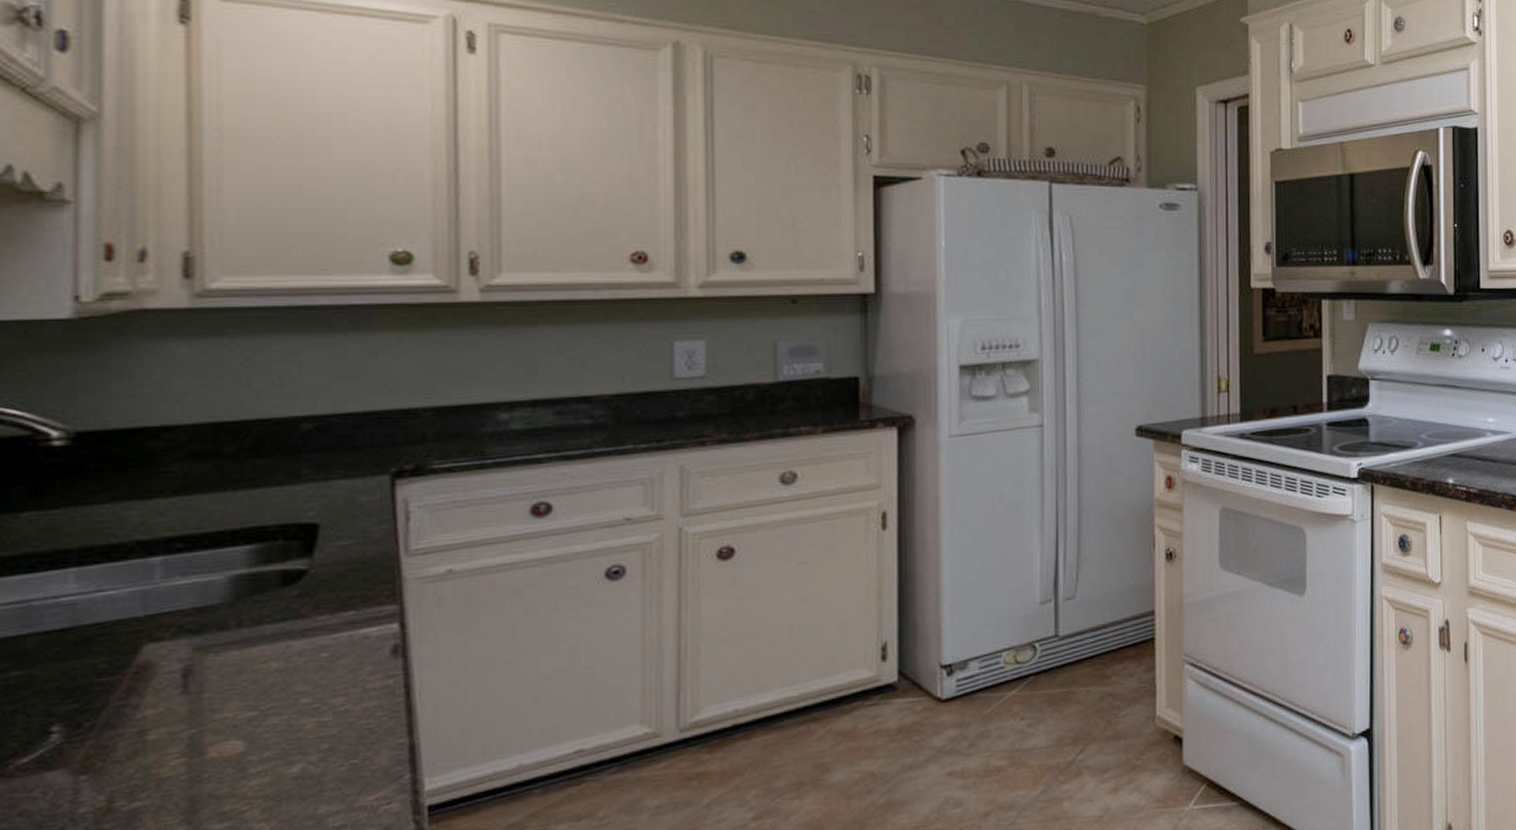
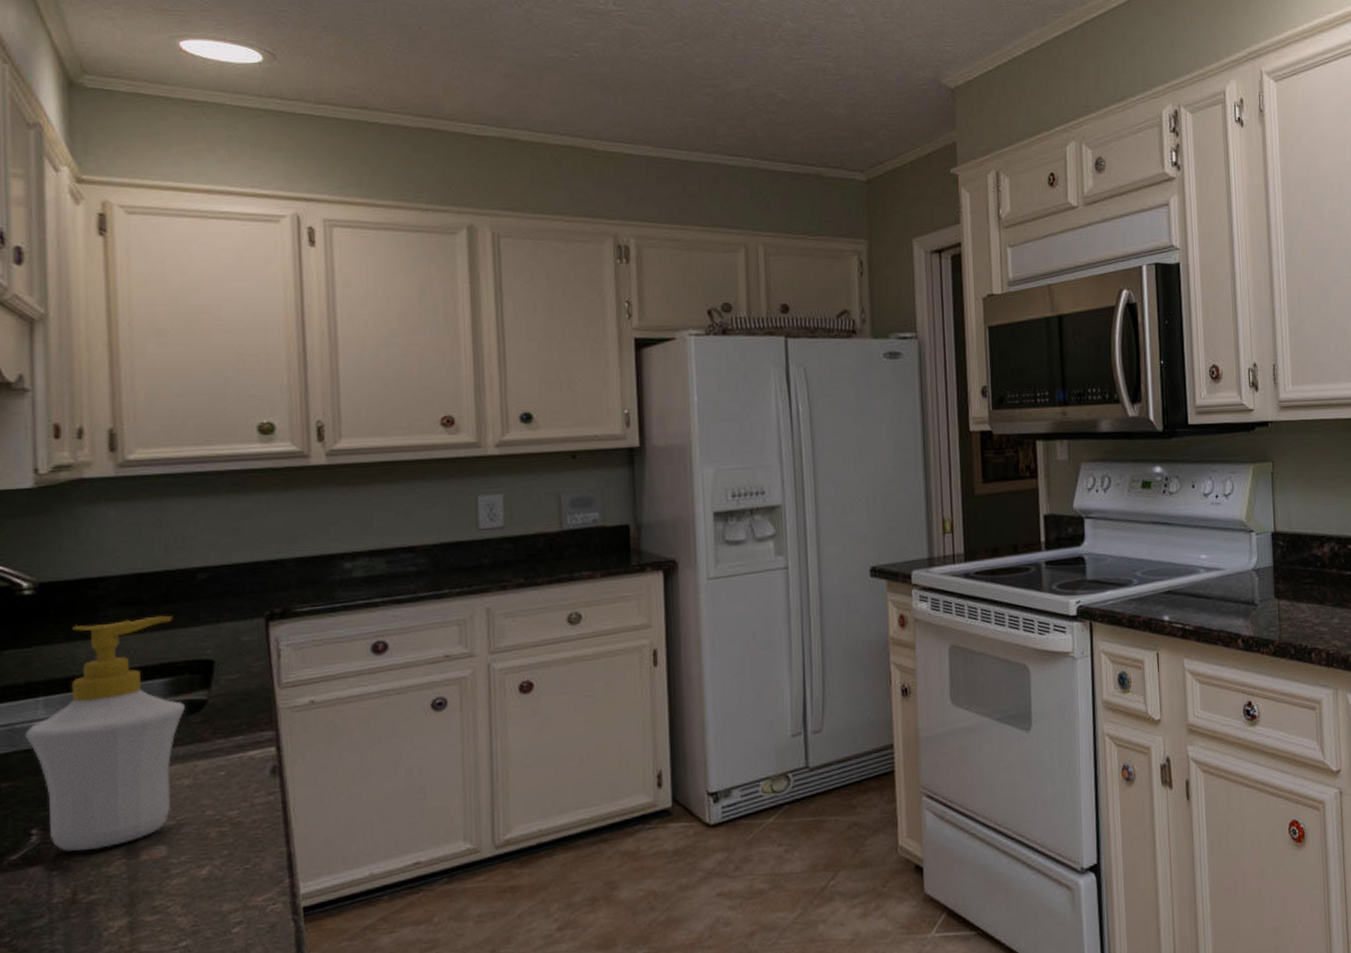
soap bottle: none [46,471,276,751] -> present [24,615,185,851]

